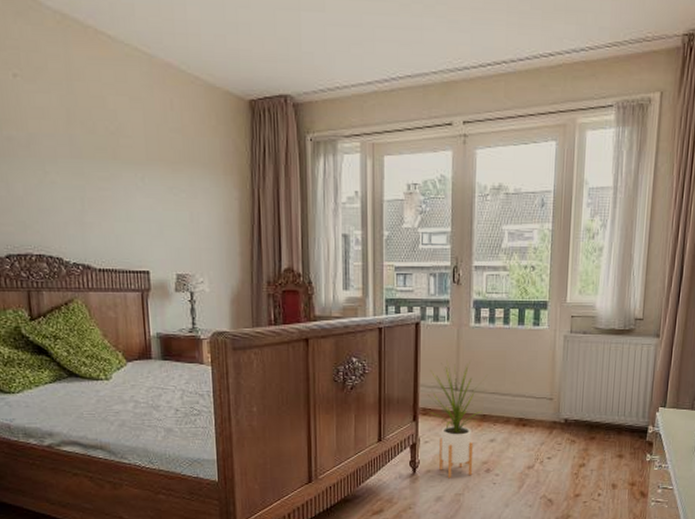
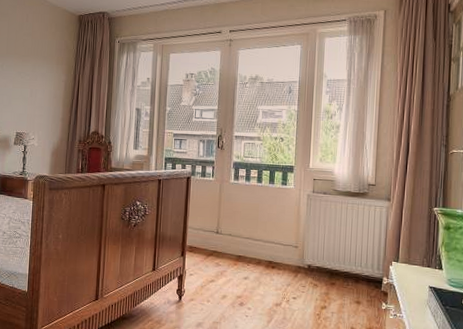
house plant: present [427,360,487,479] -> none [193,208,243,308]

